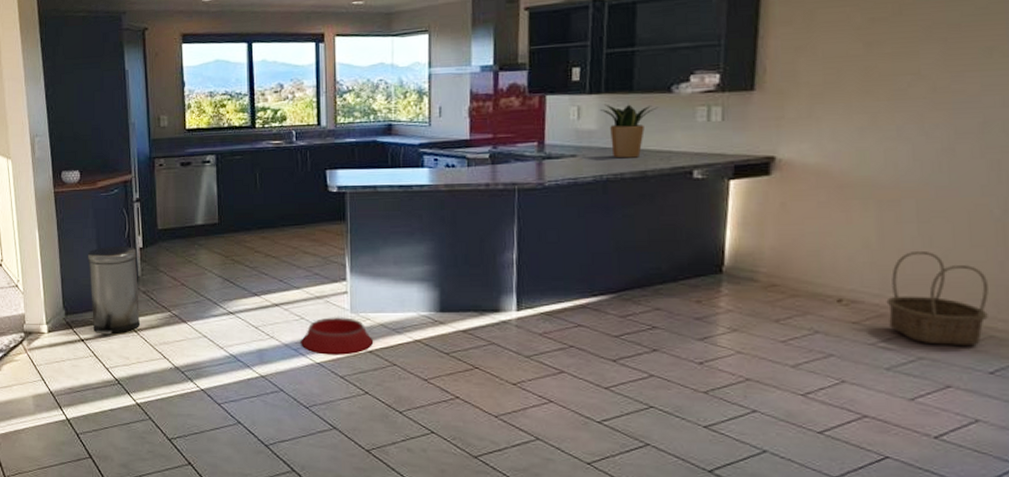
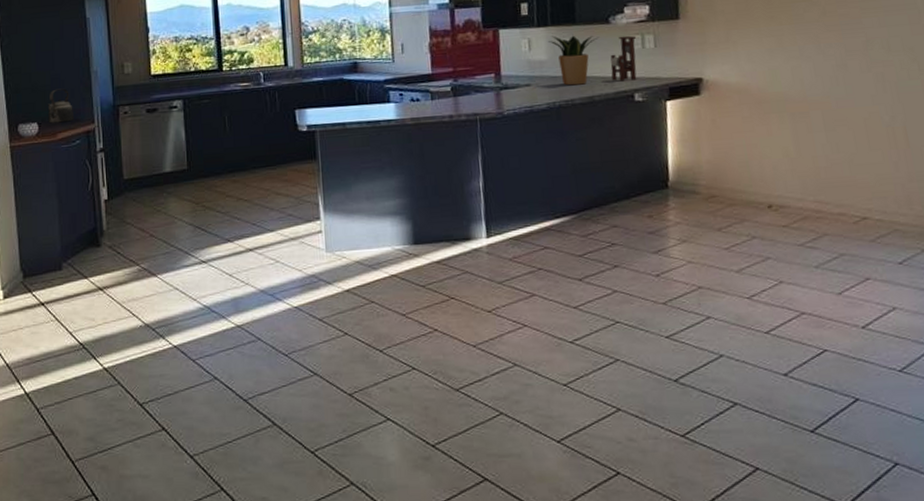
pedal bin: present [87,246,140,335] -> none [47,199,106,296]
kettle: none [88,138,113,172] -> present [47,88,75,124]
pet bowl: present [301,316,373,355] -> none [277,256,350,298]
paper towel holder: none [668,106,702,156] -> present [610,35,637,82]
basket: present [886,252,989,345] -> none [808,157,891,241]

